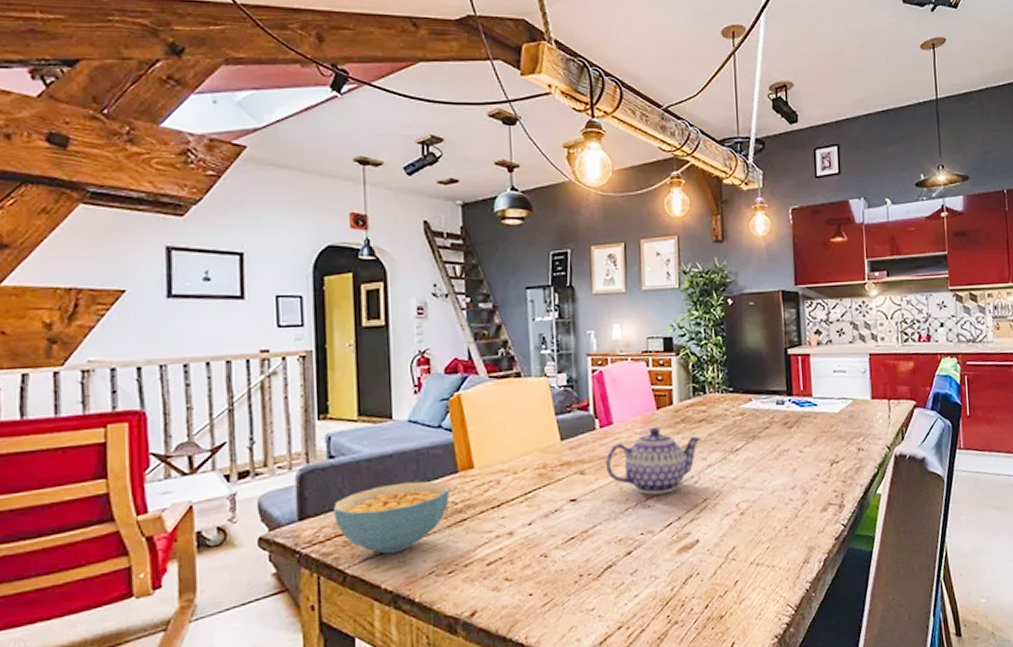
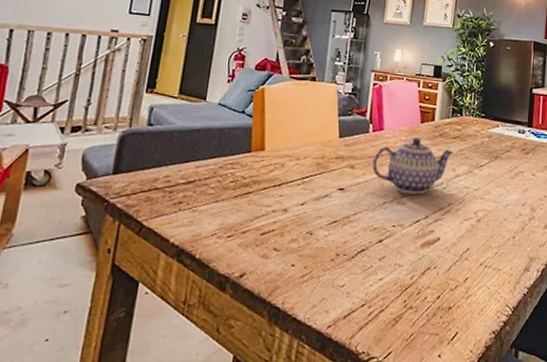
cereal bowl: present [334,481,450,554] -> none [142,154,241,213]

